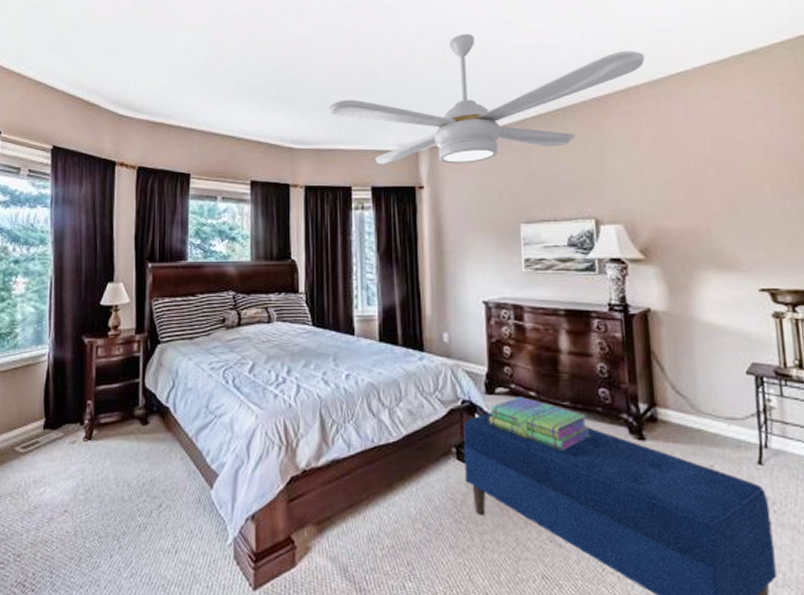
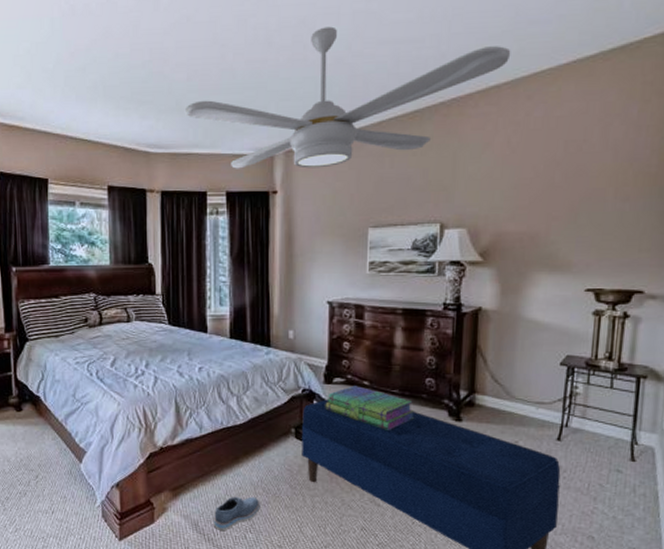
shoe: none [365,532,421,578] -> present [213,496,260,530]

